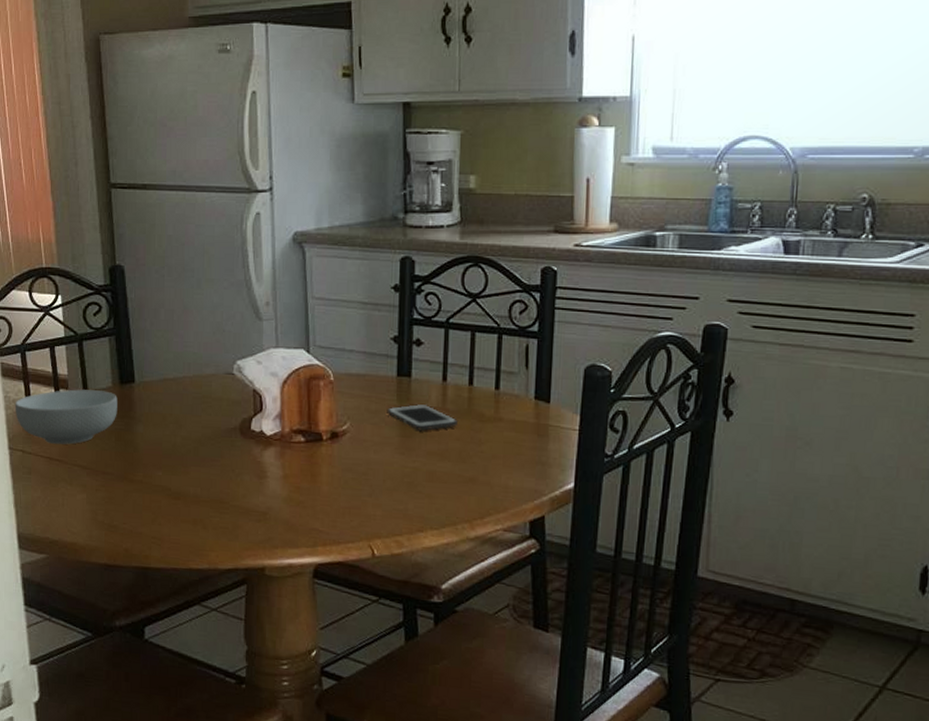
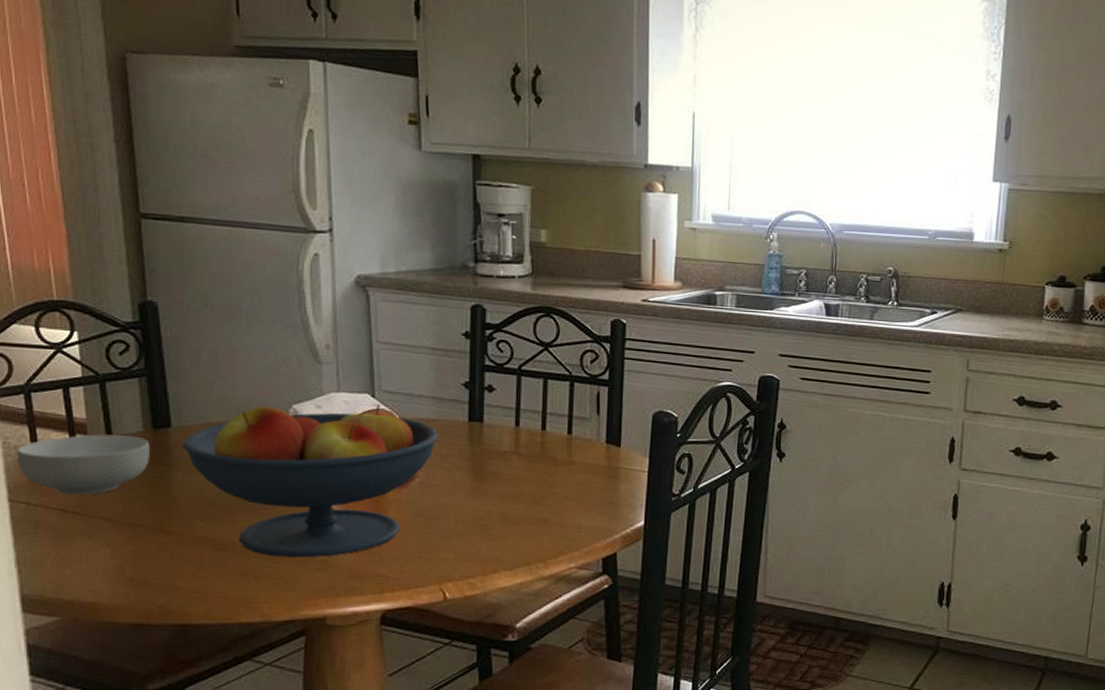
fruit bowl: none [144,360,369,510] -> present [182,405,439,558]
cell phone: present [387,403,458,431] -> none [458,448,531,474]

